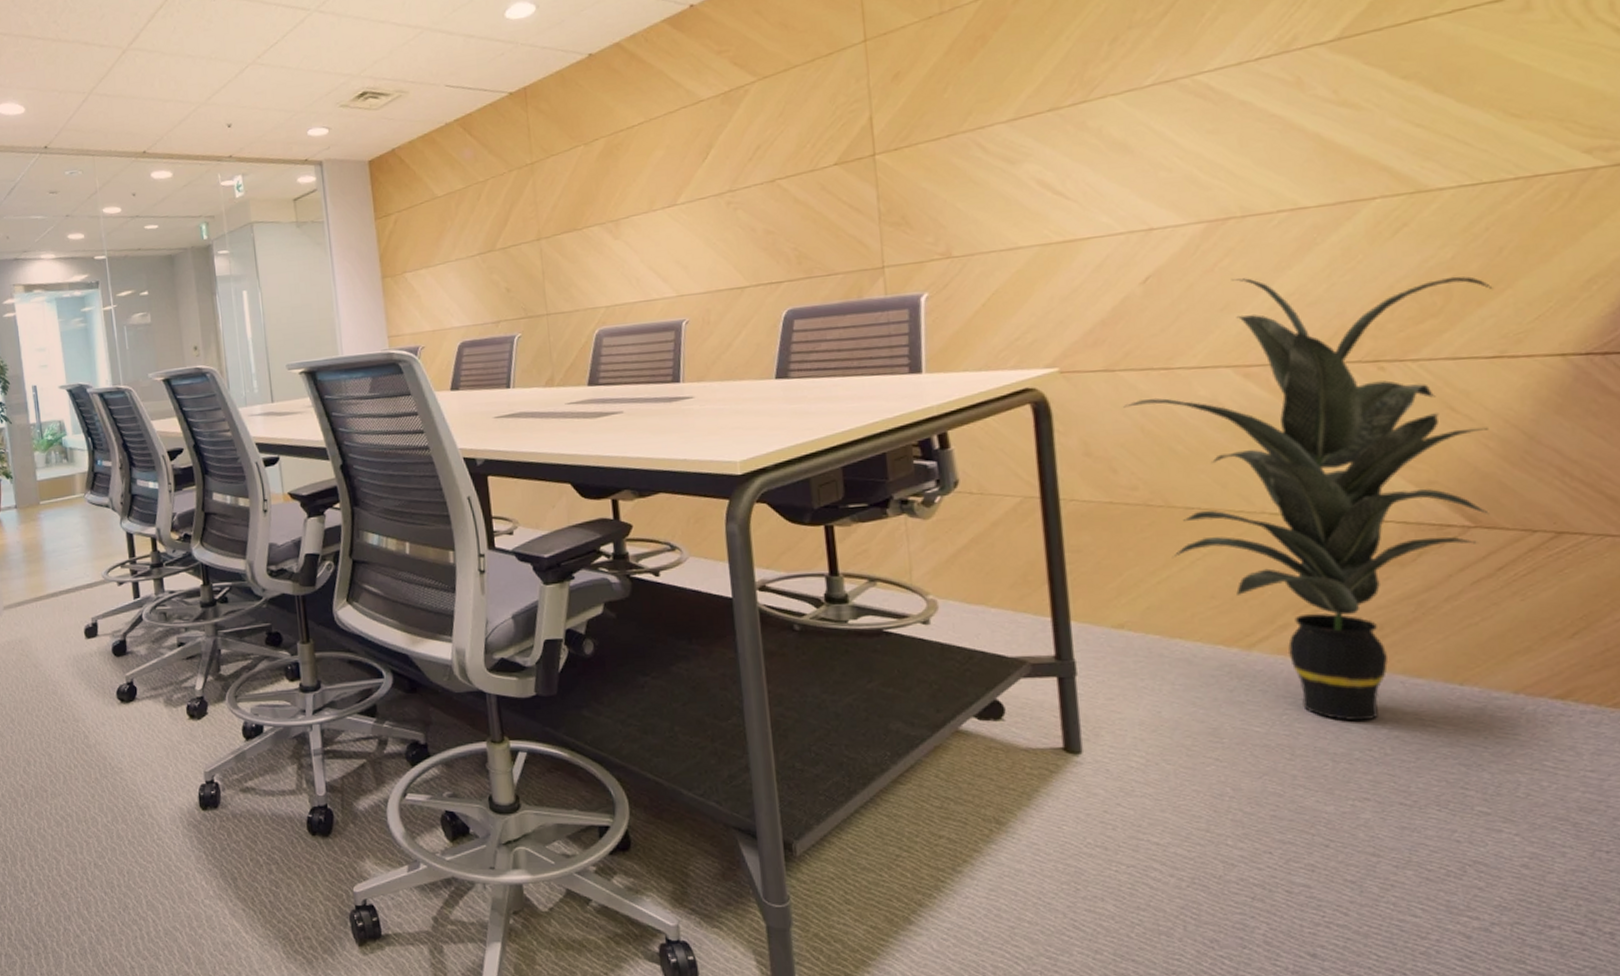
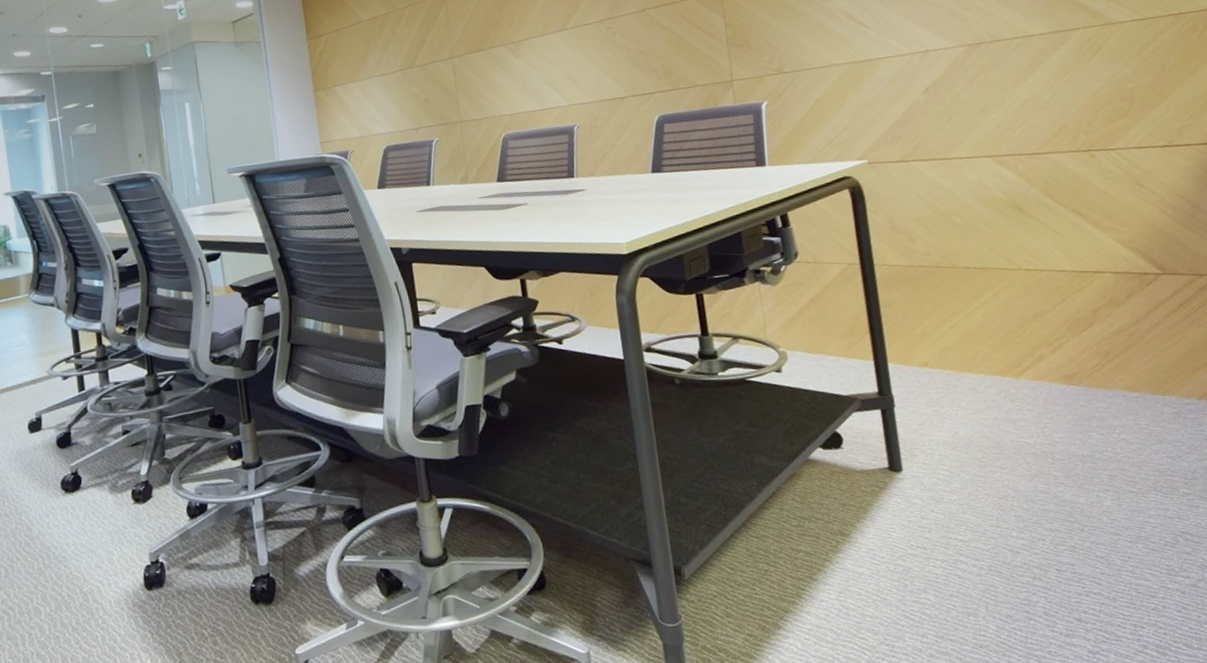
indoor plant: present [1124,276,1493,722] -> none [916,86,1172,429]

